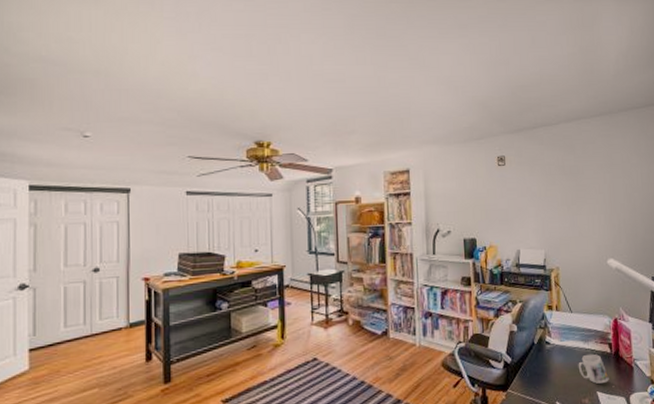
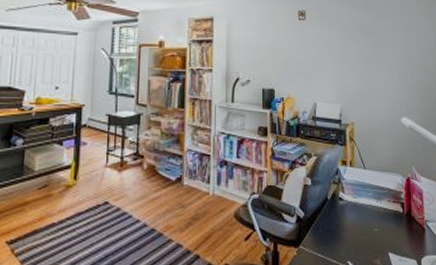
mug: present [578,353,609,384] -> none [370,212,401,244]

